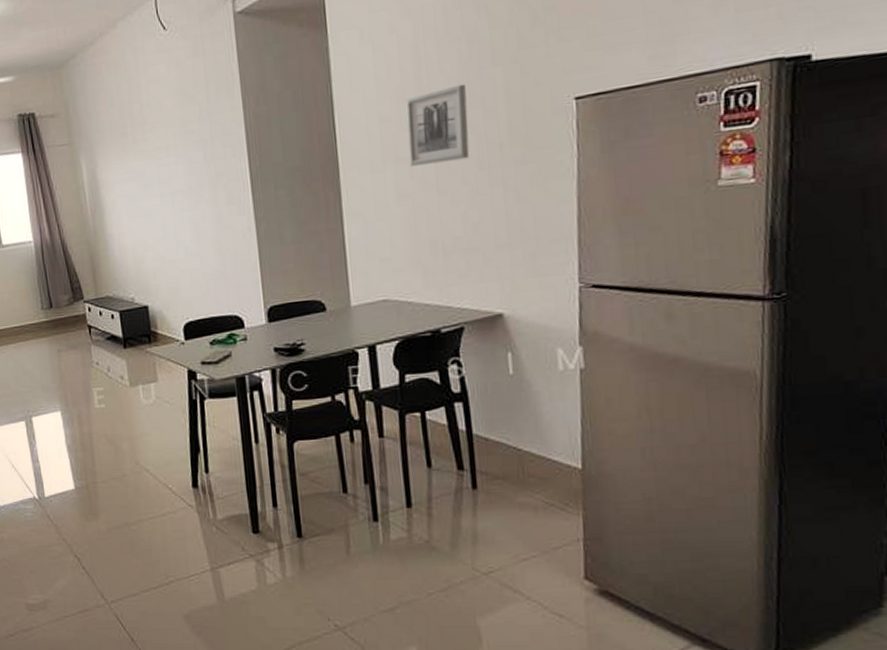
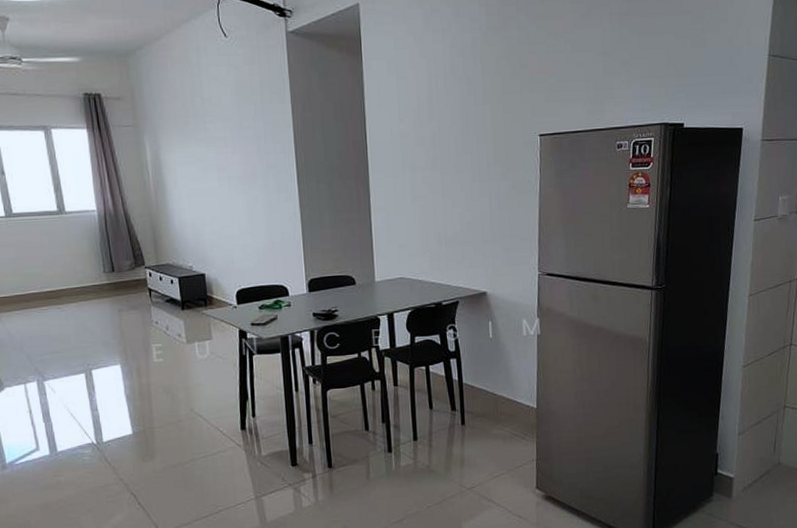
wall art: present [405,83,470,167] -> none [421,114,466,175]

